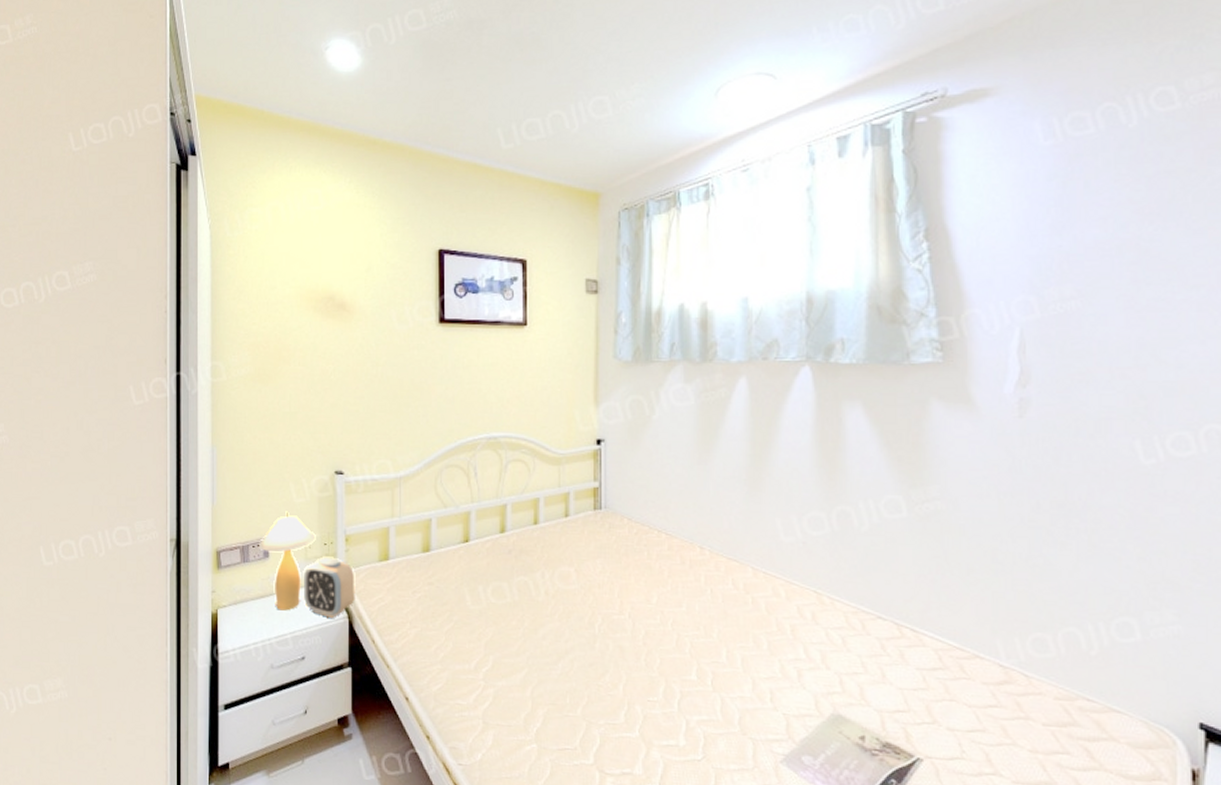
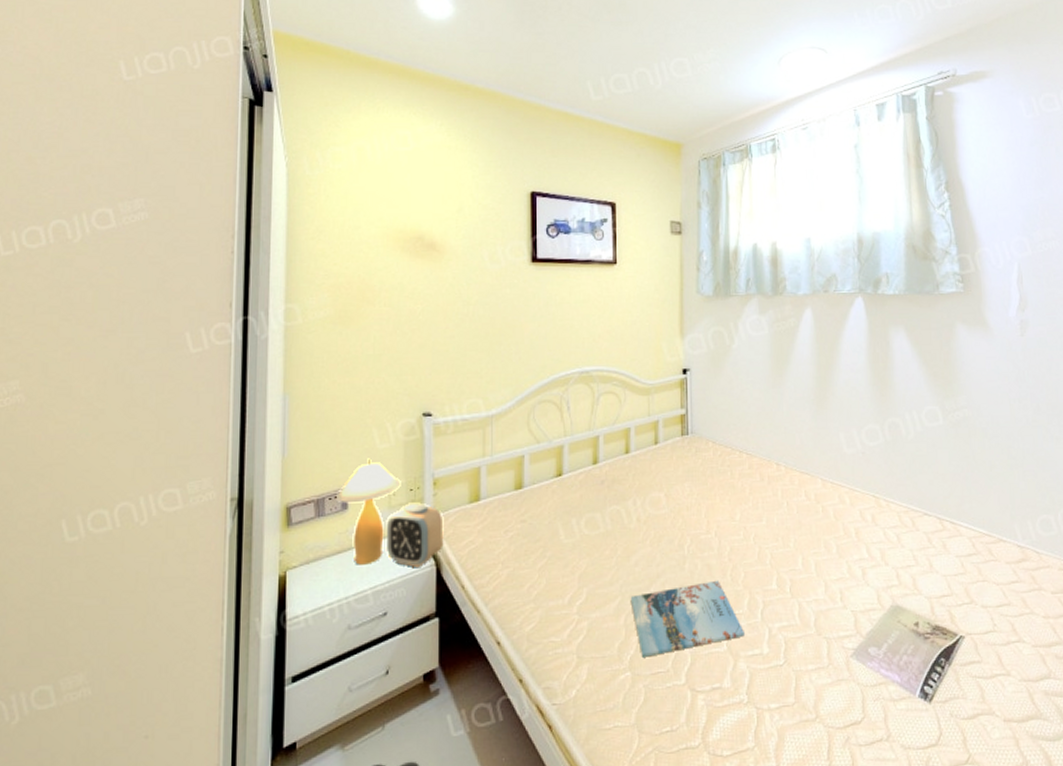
magazine: none [537,663,659,732] -> present [630,580,744,657]

